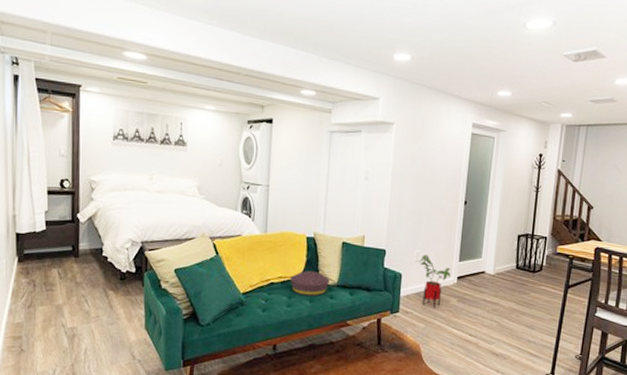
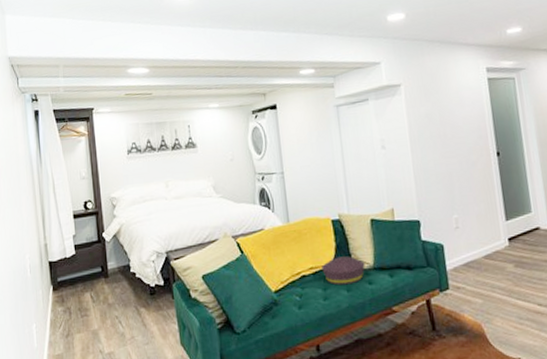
house plant: present [419,255,451,308] -> none [460,219,500,279]

